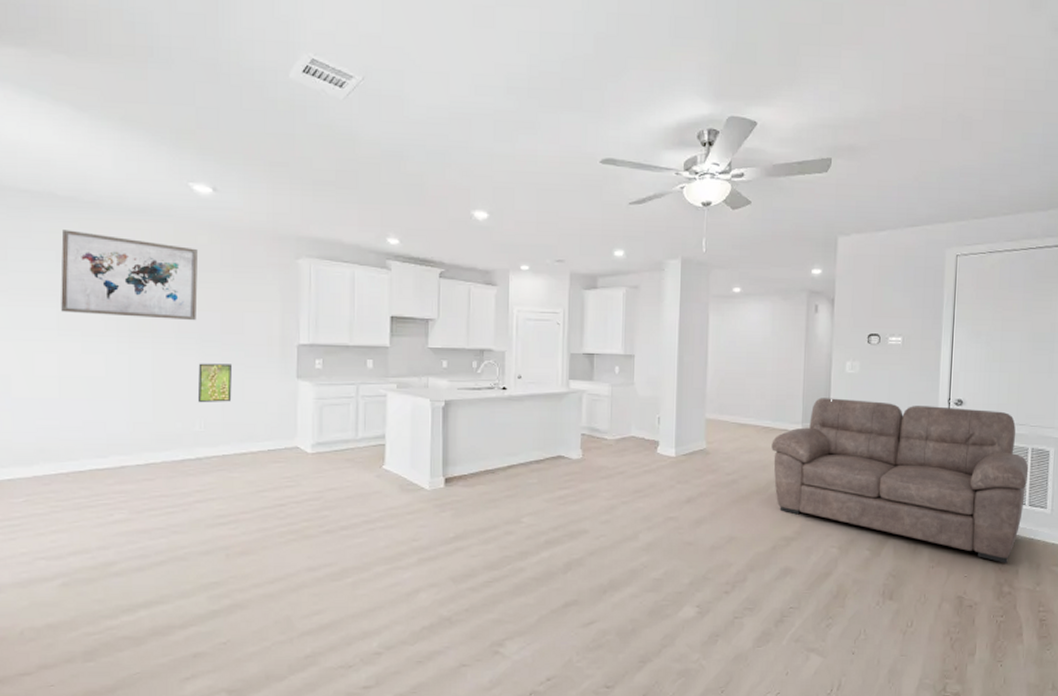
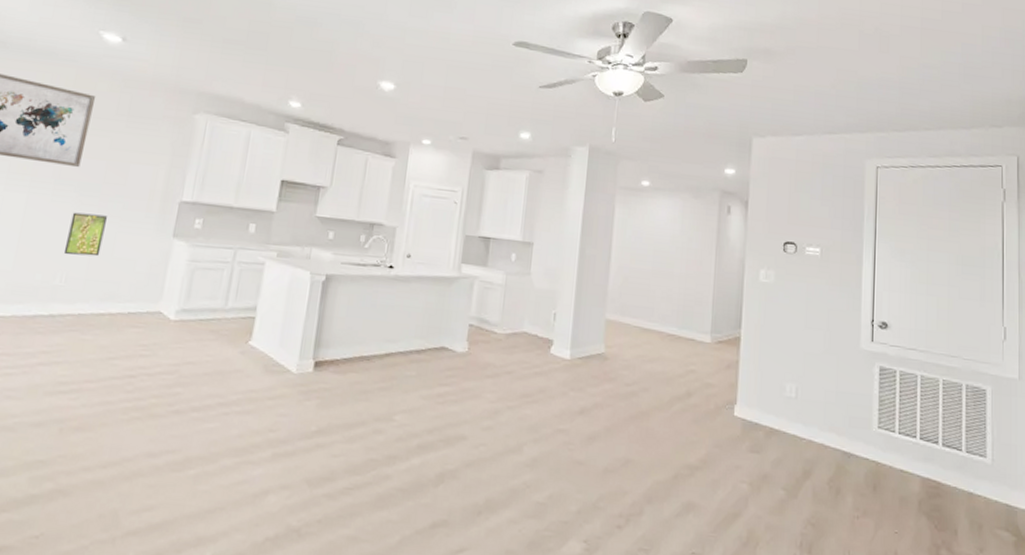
sofa: present [771,398,1029,563] -> none [676,307,964,521]

